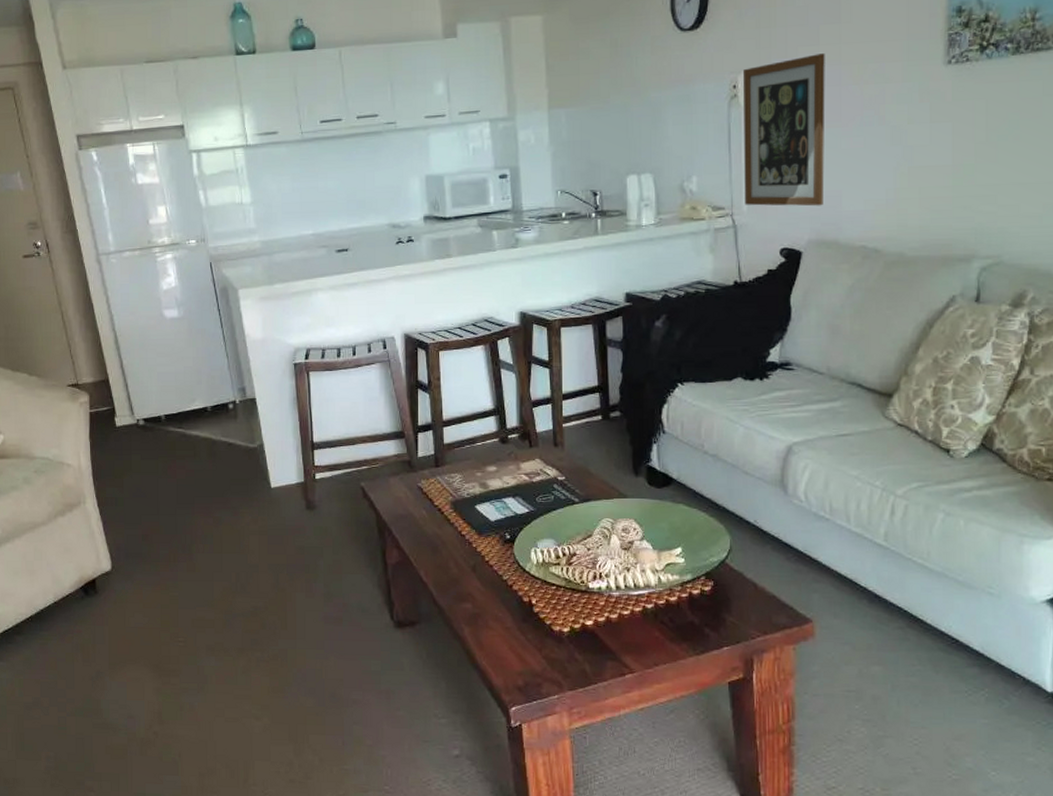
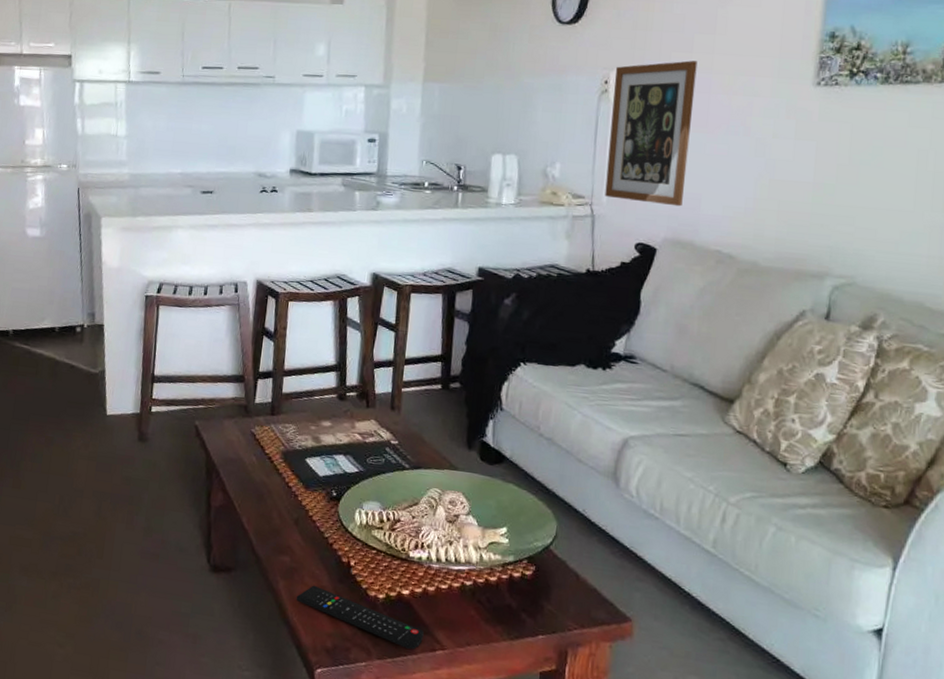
remote control: none [482,628,611,677] -> present [296,585,424,650]

